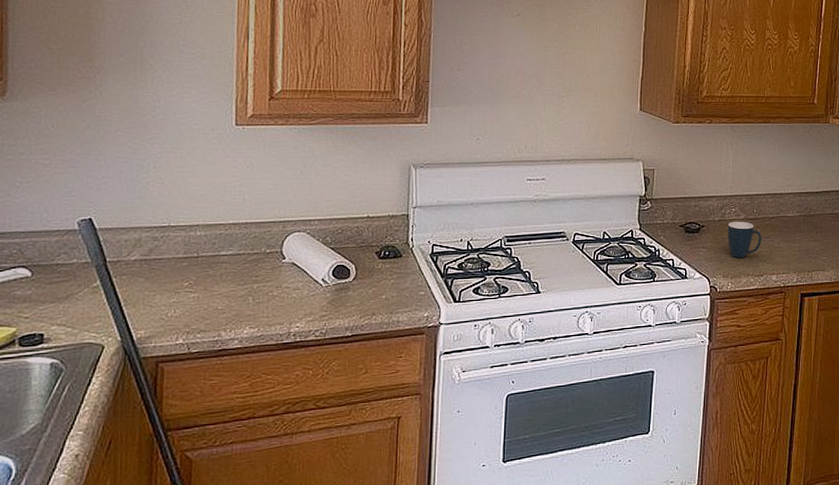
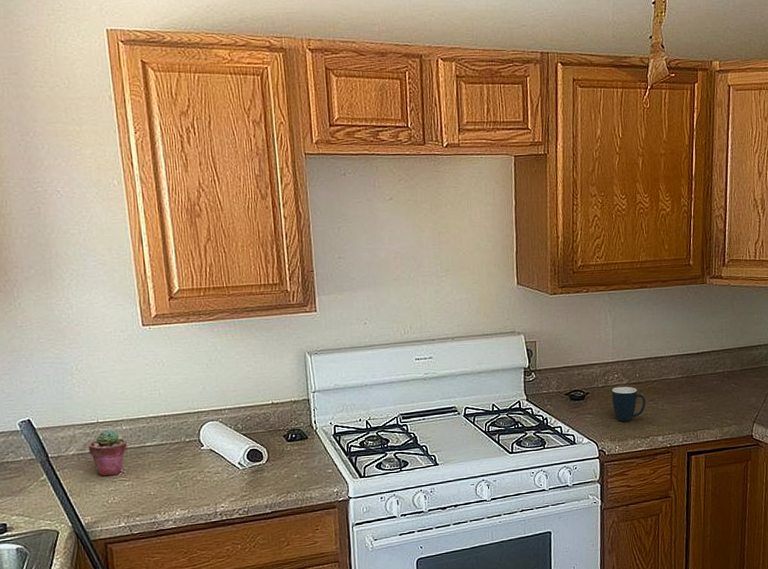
potted succulent: none [154,234,199,286] -> present [88,429,127,477]

